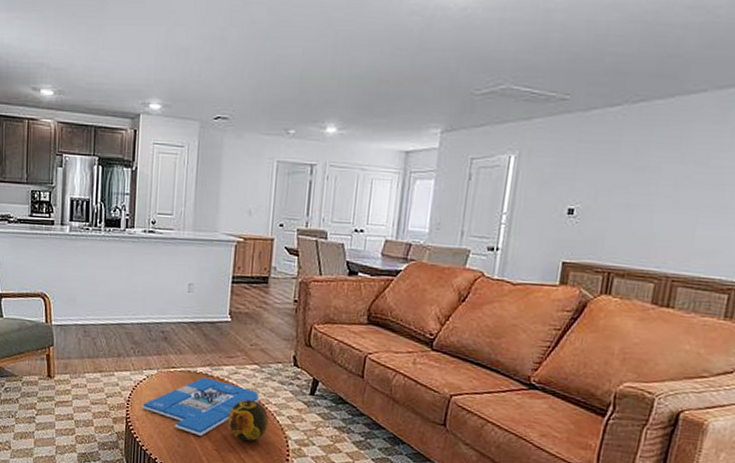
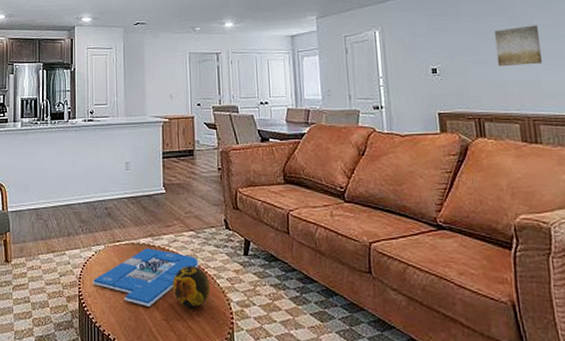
wall art: none [649,166,713,216] -> present [494,25,542,67]

